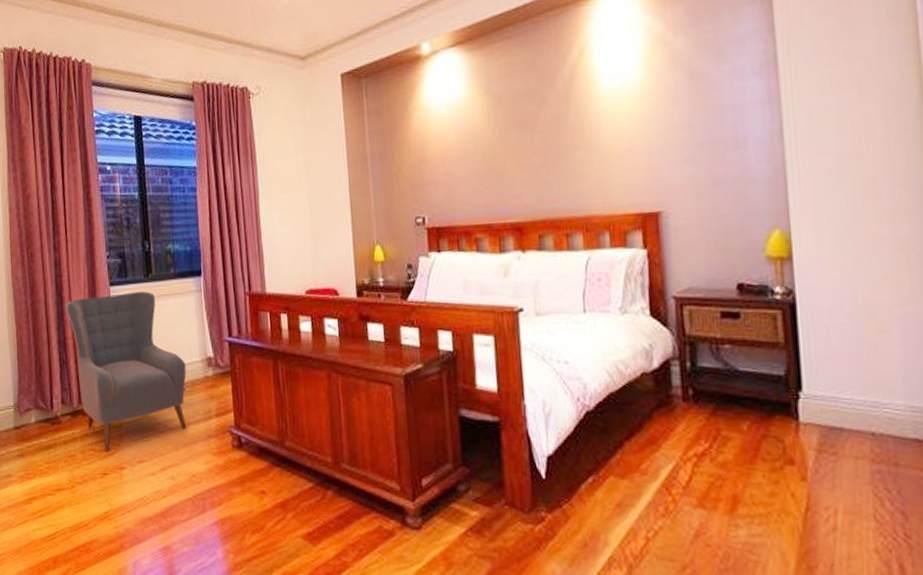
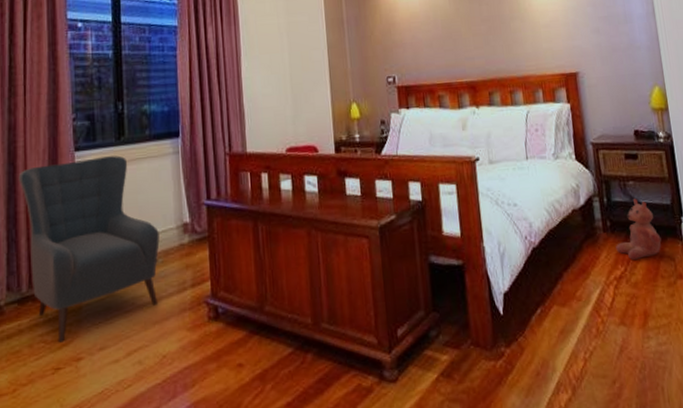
teddy bear: none [699,364,766,436] -> present [616,197,662,260]

